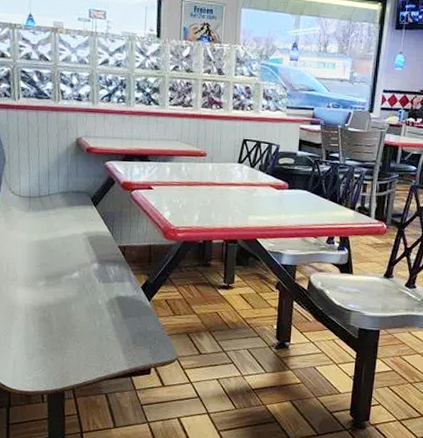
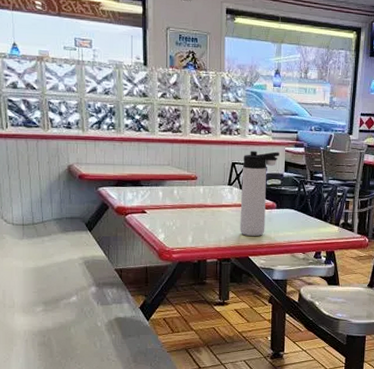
thermos bottle: none [248,127,294,218] -> present [240,151,280,237]

